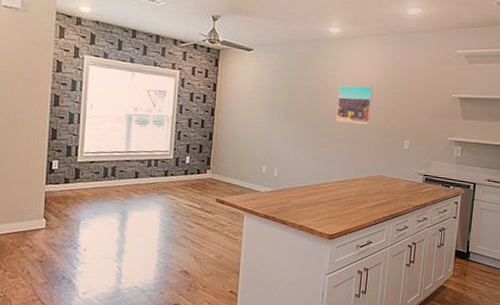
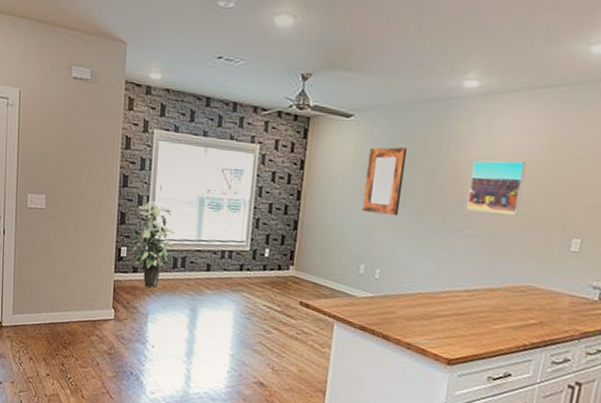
indoor plant: none [61,117,105,196] -> present [129,200,175,288]
home mirror: none [262,74,294,128] -> present [362,147,408,217]

